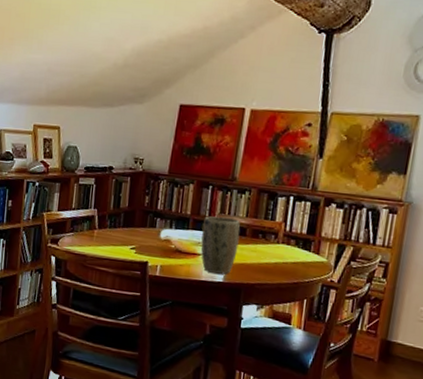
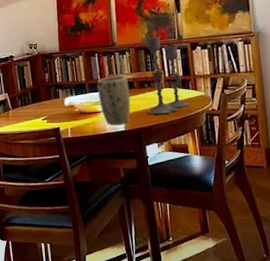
candlestick: none [253,180,310,274] -> present [145,36,190,115]

